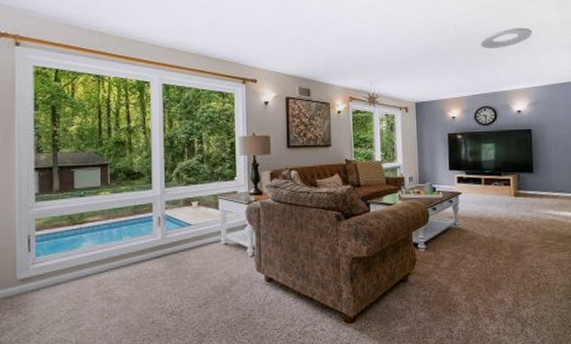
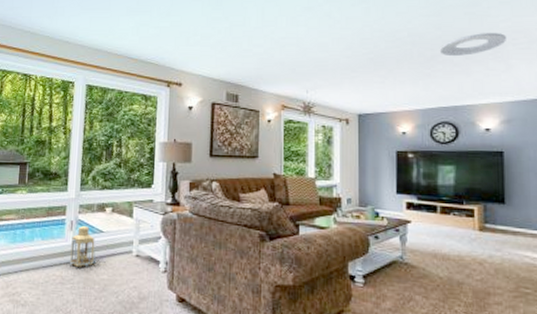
lantern: none [160,221,187,260] -> present [70,226,97,267]

